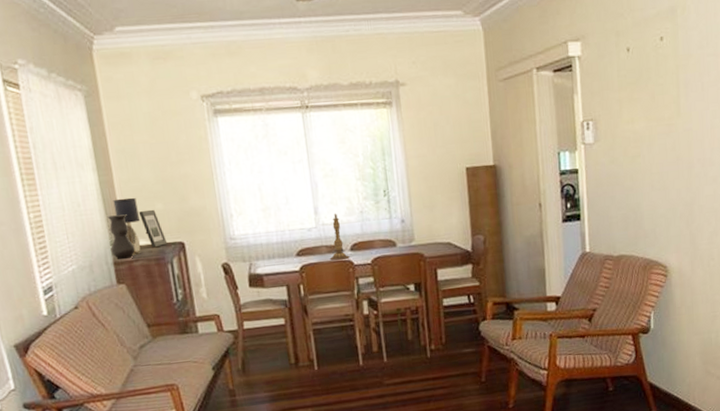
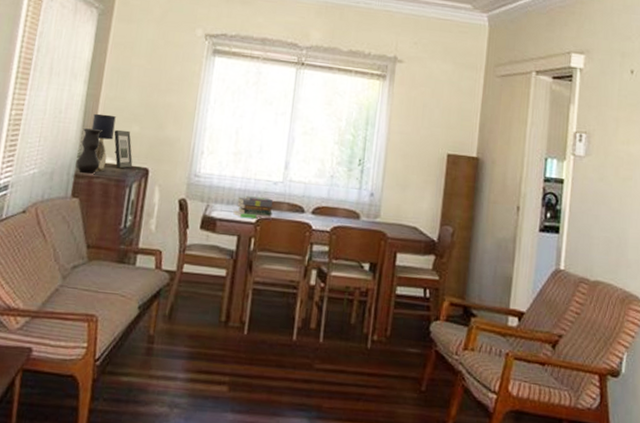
books: none [276,245,314,269] -> present [233,196,274,220]
candlestick: present [329,213,350,261] -> none [288,171,310,222]

